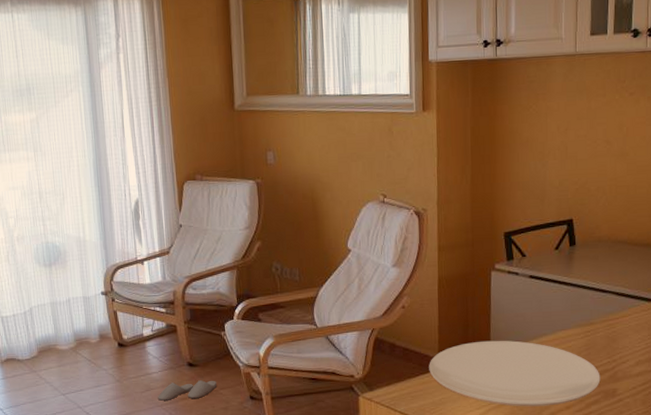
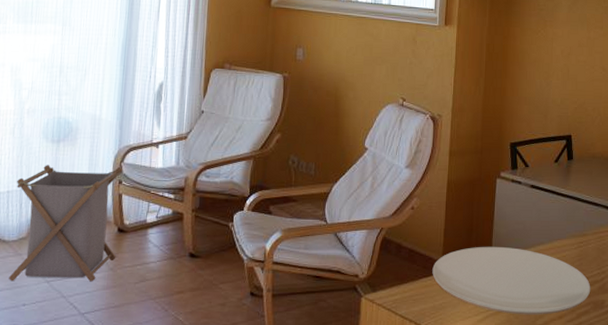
laundry basket: none [20,285,121,396] -> present [9,165,123,282]
slippers: present [157,380,217,401] -> none [151,273,218,293]

